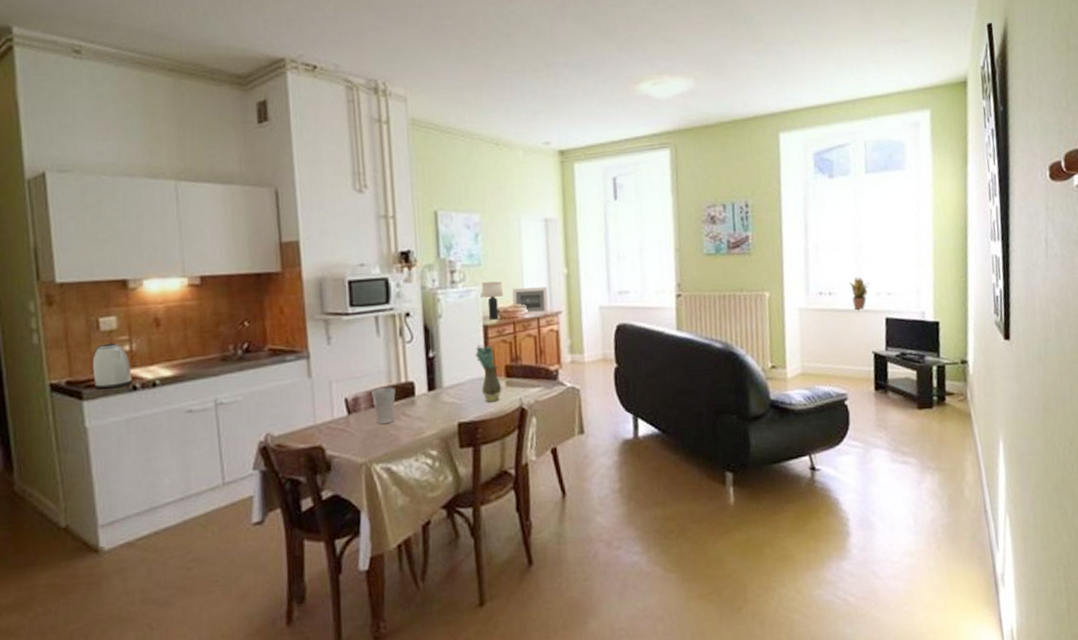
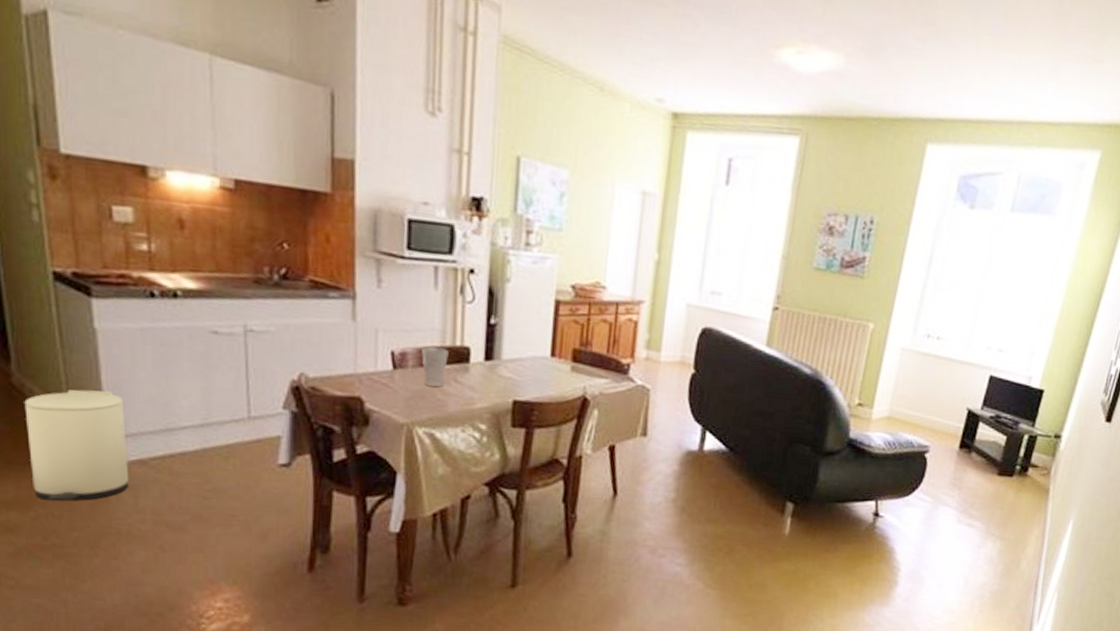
pedal bin: none [25,482,119,598] -> present [24,389,129,501]
kettle: present [92,343,132,391] -> none [103,237,150,292]
vase: present [475,344,502,402] -> none [542,321,566,386]
table lamp: present [481,281,504,320] -> none [558,251,583,296]
picture frame: present [512,287,549,317] -> none [590,264,634,302]
potted plant: present [848,277,870,311] -> none [959,325,983,363]

